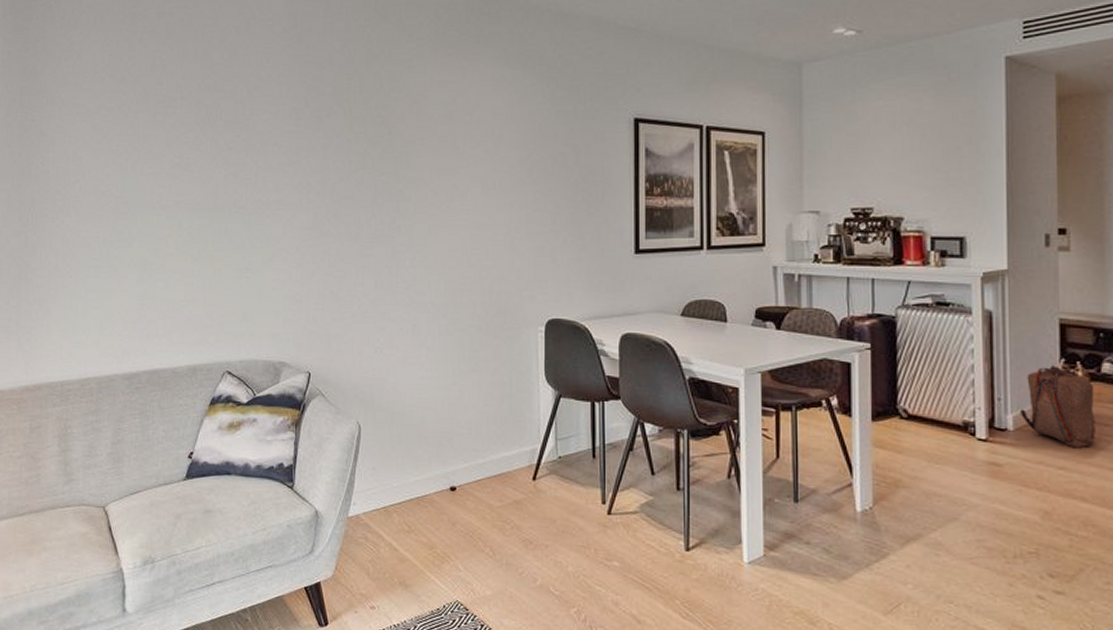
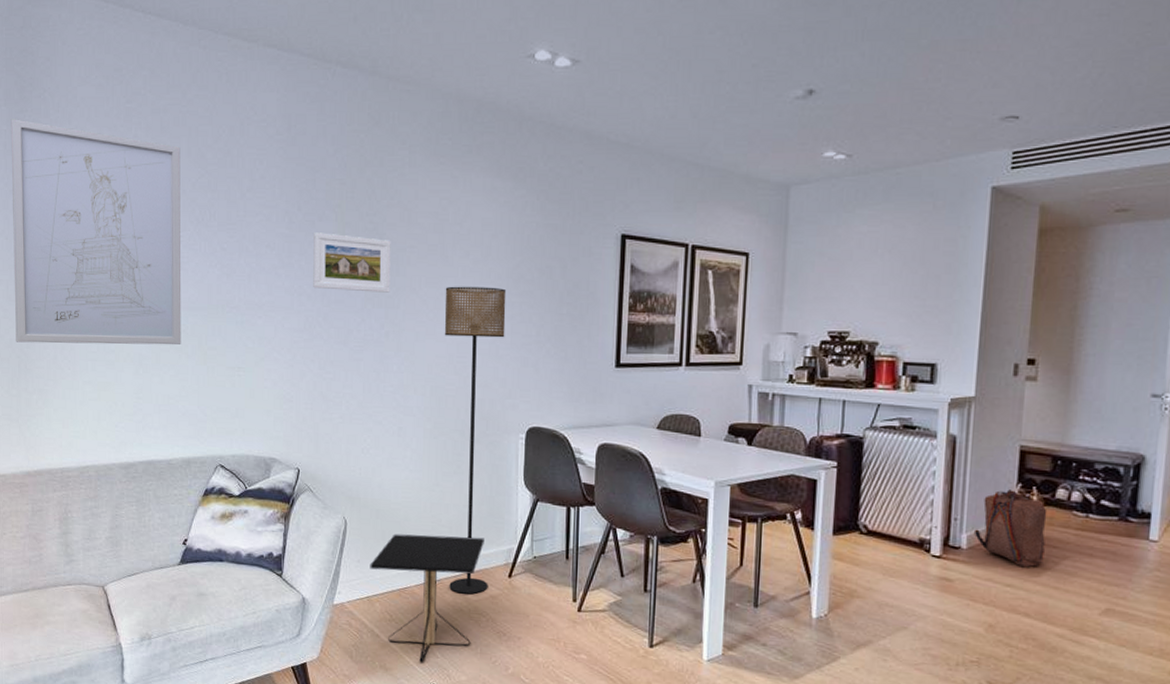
wall art: none [15,27,187,252] -> present [11,119,181,345]
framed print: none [322,128,401,187] -> present [313,232,391,293]
side table: none [386,437,506,577] -> present [370,533,484,662]
floor lamp: none [457,176,520,500] -> present [444,286,507,595]

